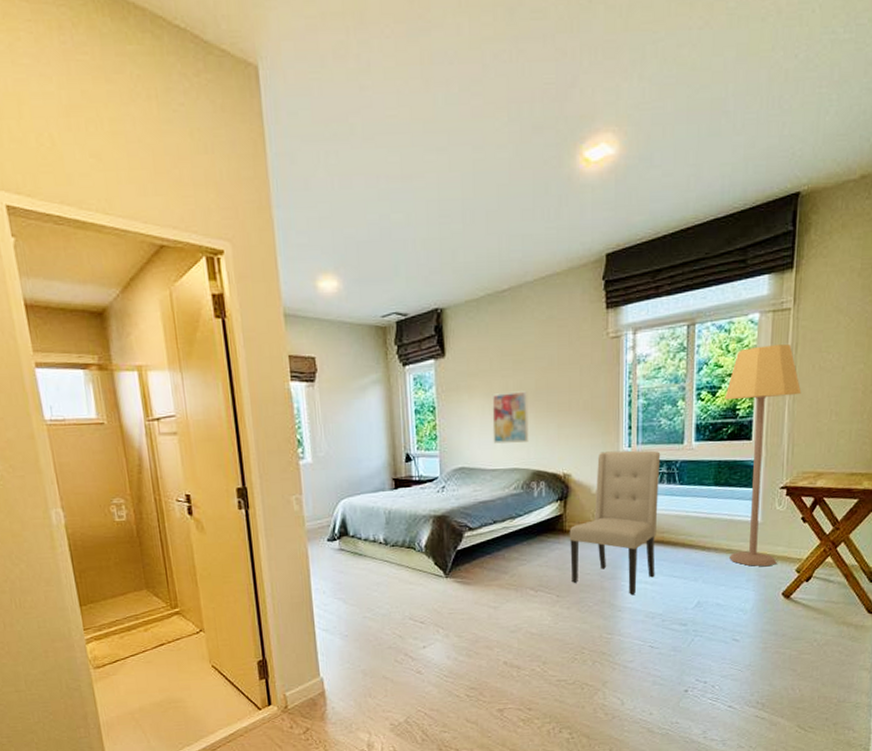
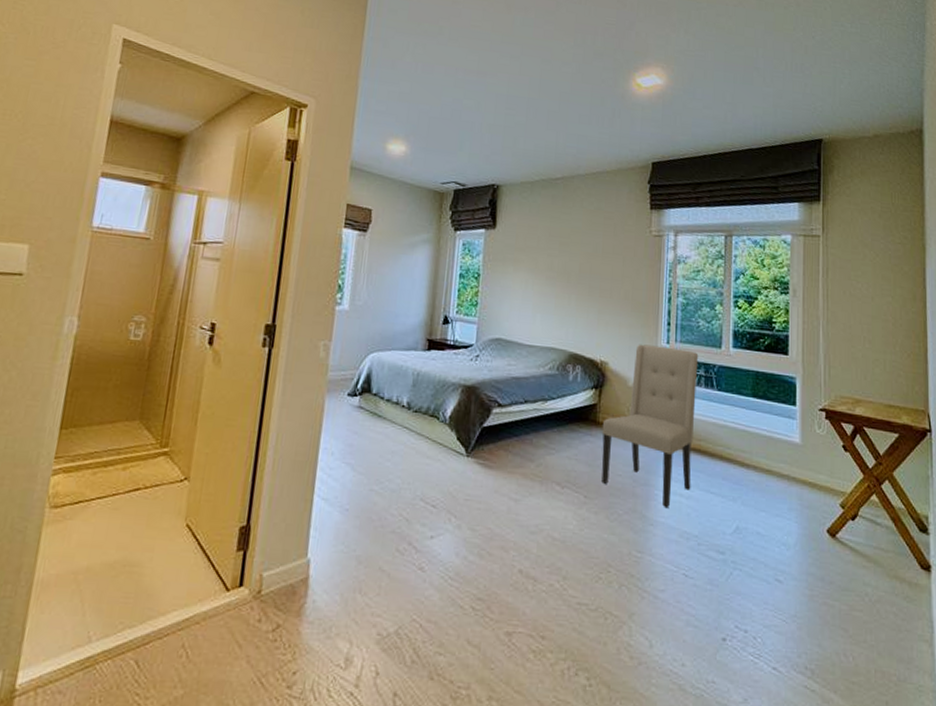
wall art: present [492,391,529,444] -> none [533,270,572,323]
lamp: present [725,344,802,567] -> none [761,265,835,496]

